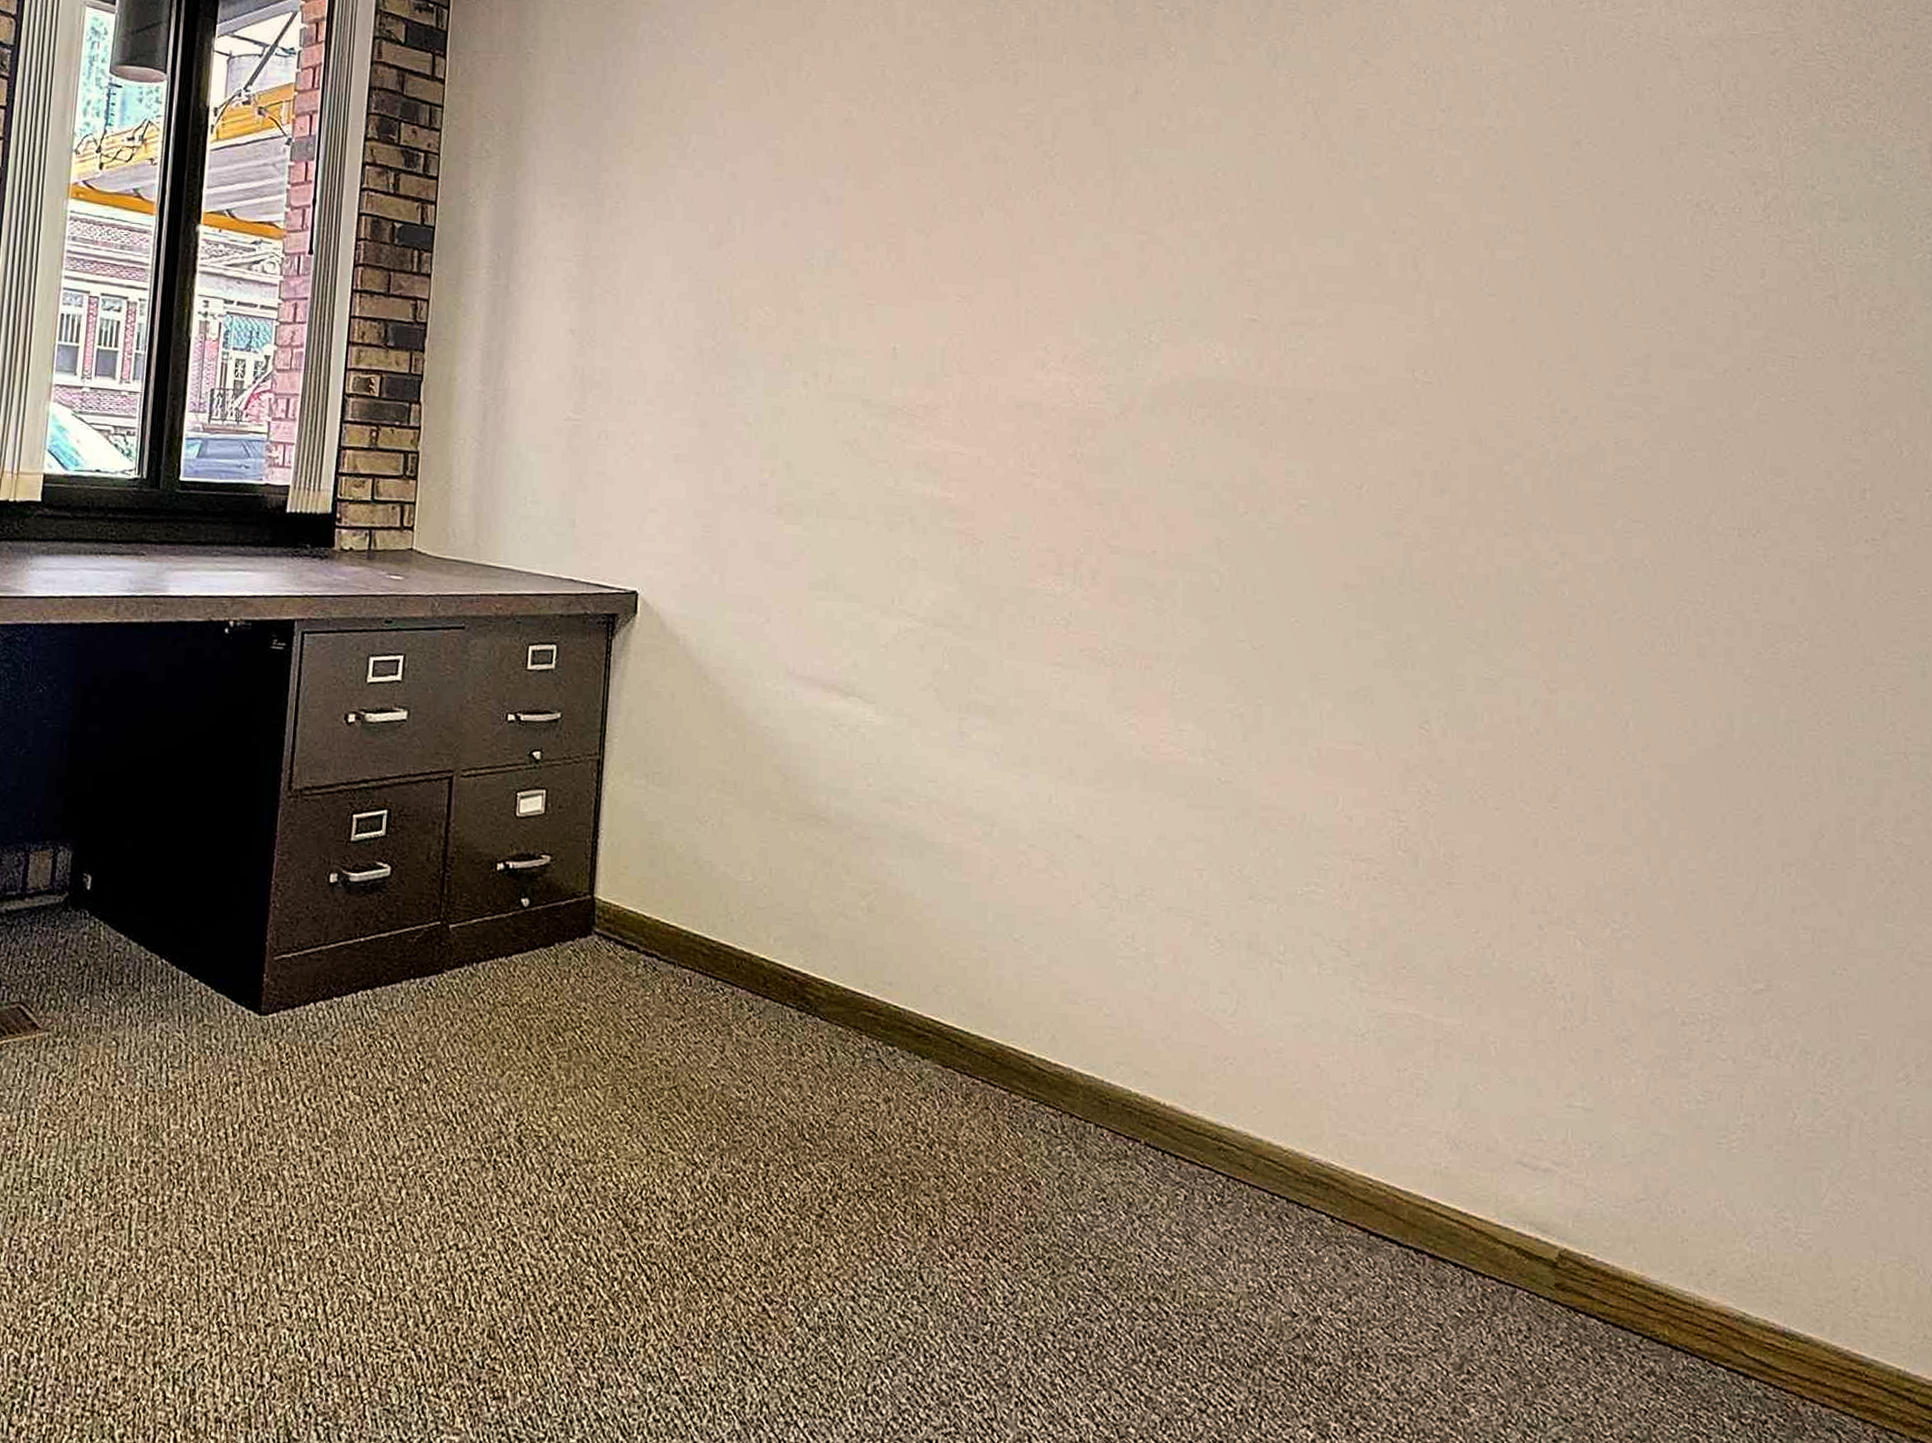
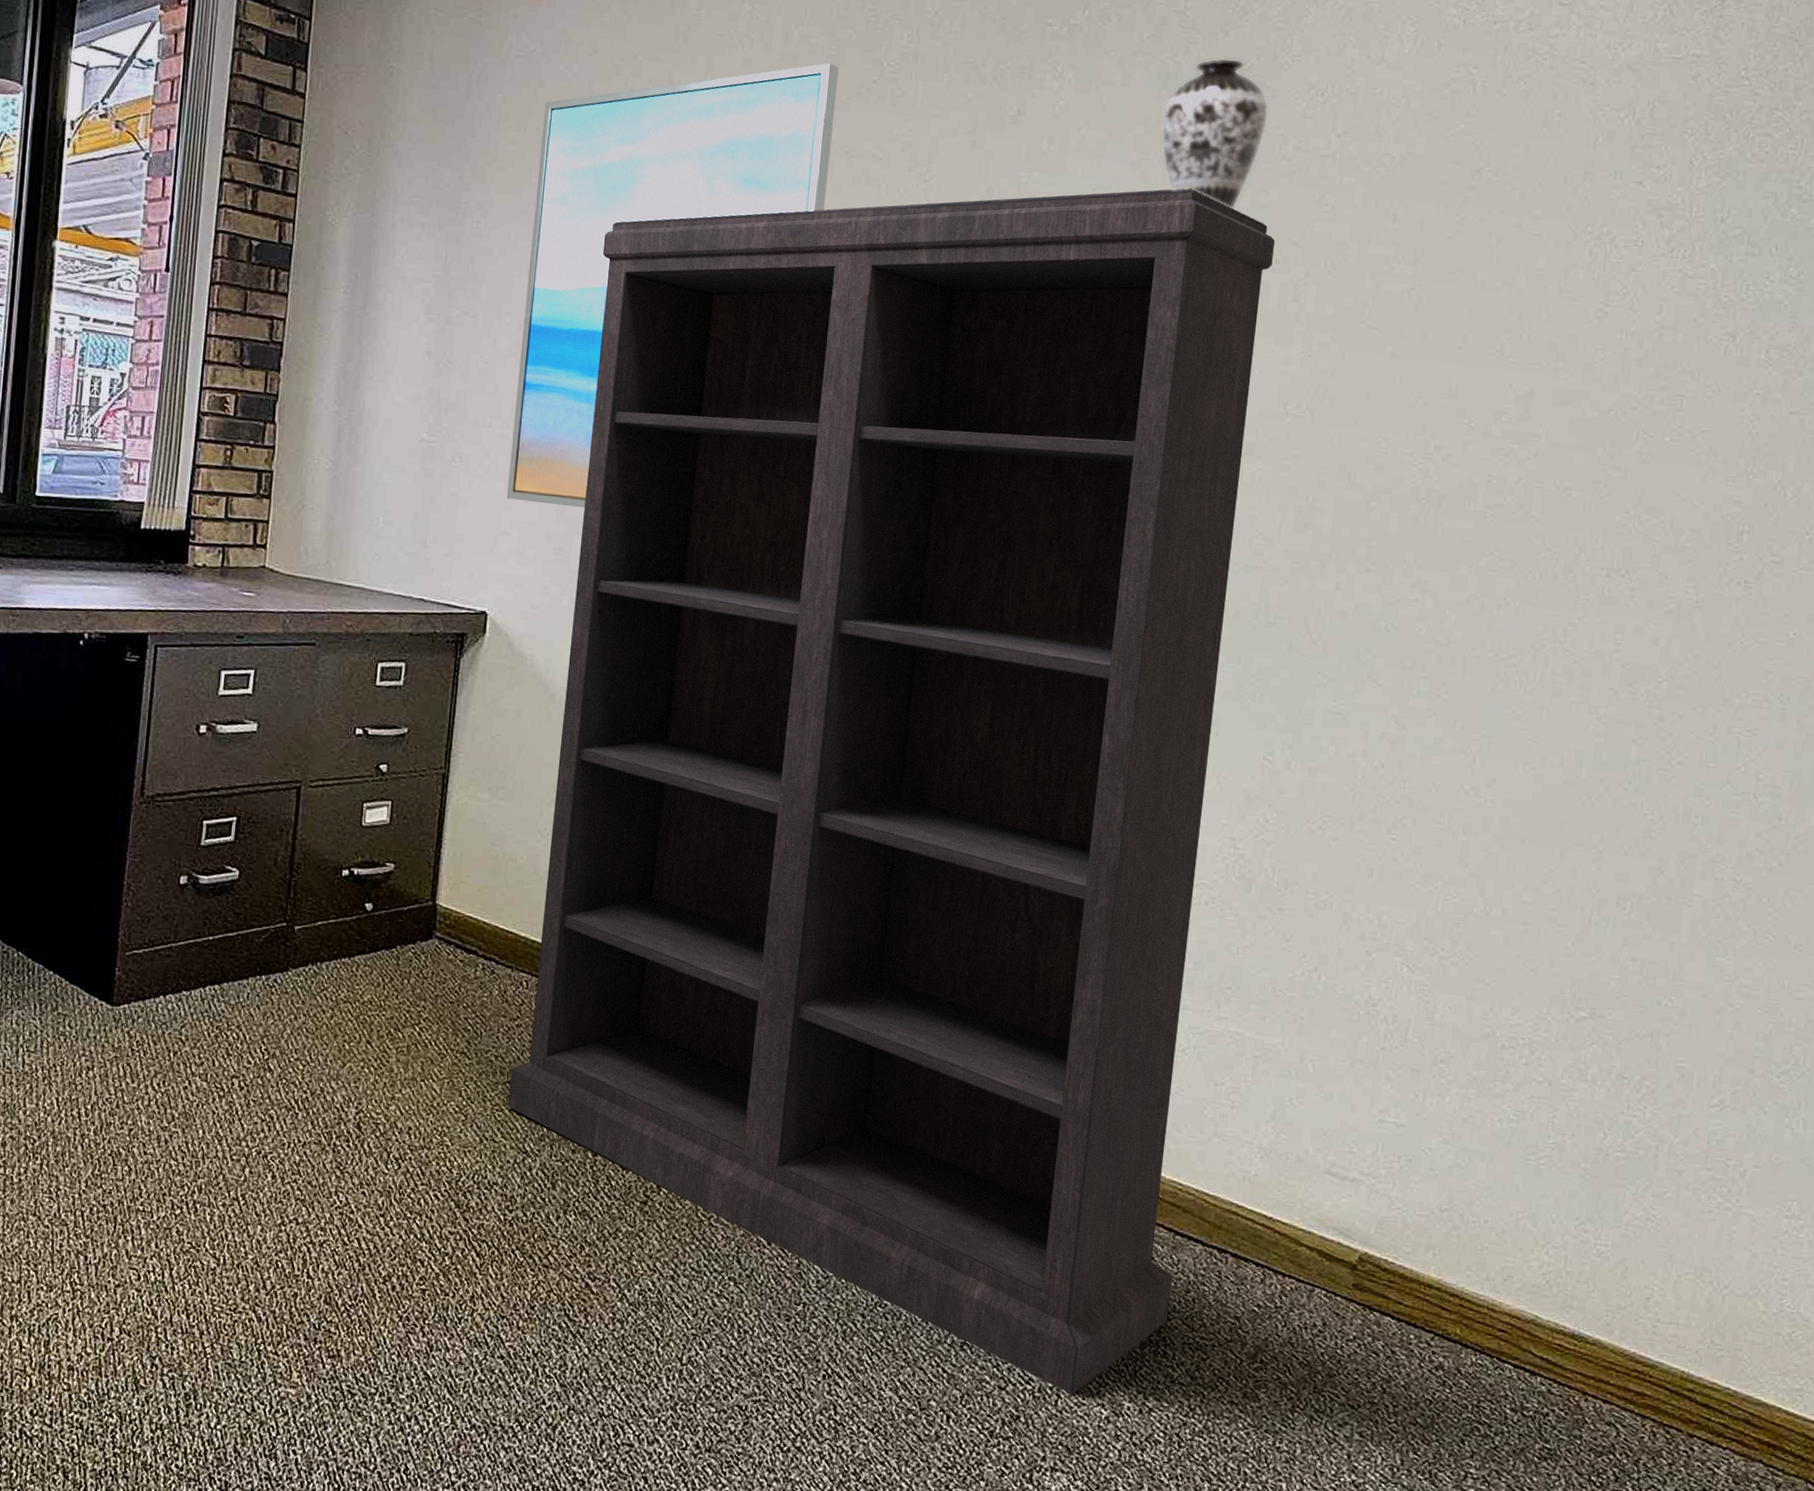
wall art: none [654,45,962,484] -> present [507,62,839,508]
bookshelf: none [674,162,1391,1416] -> present [507,188,1276,1395]
decorative vase: none [1273,38,1375,182] -> present [1161,58,1269,209]

